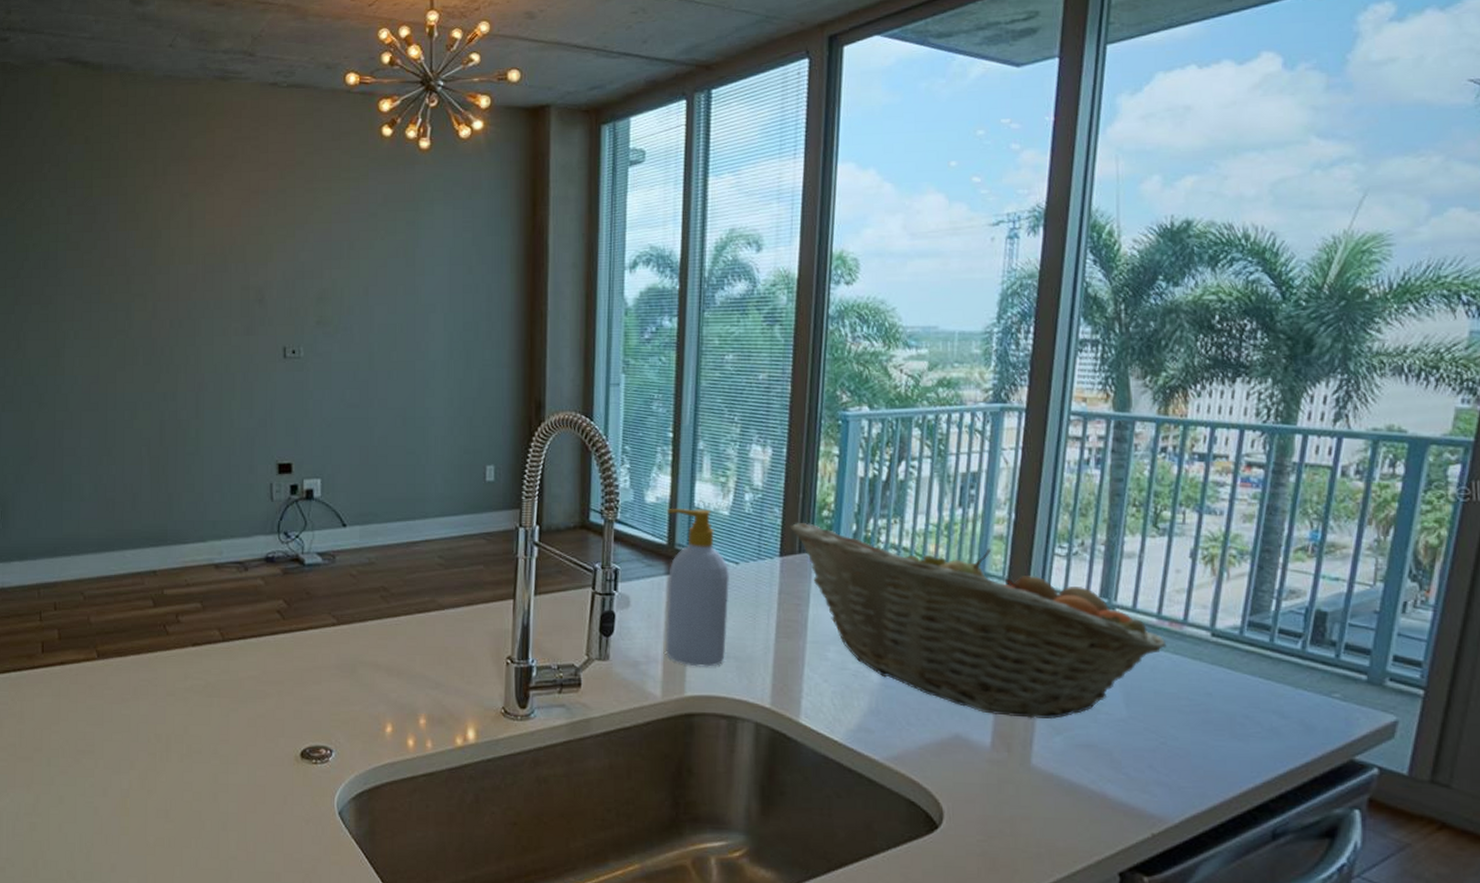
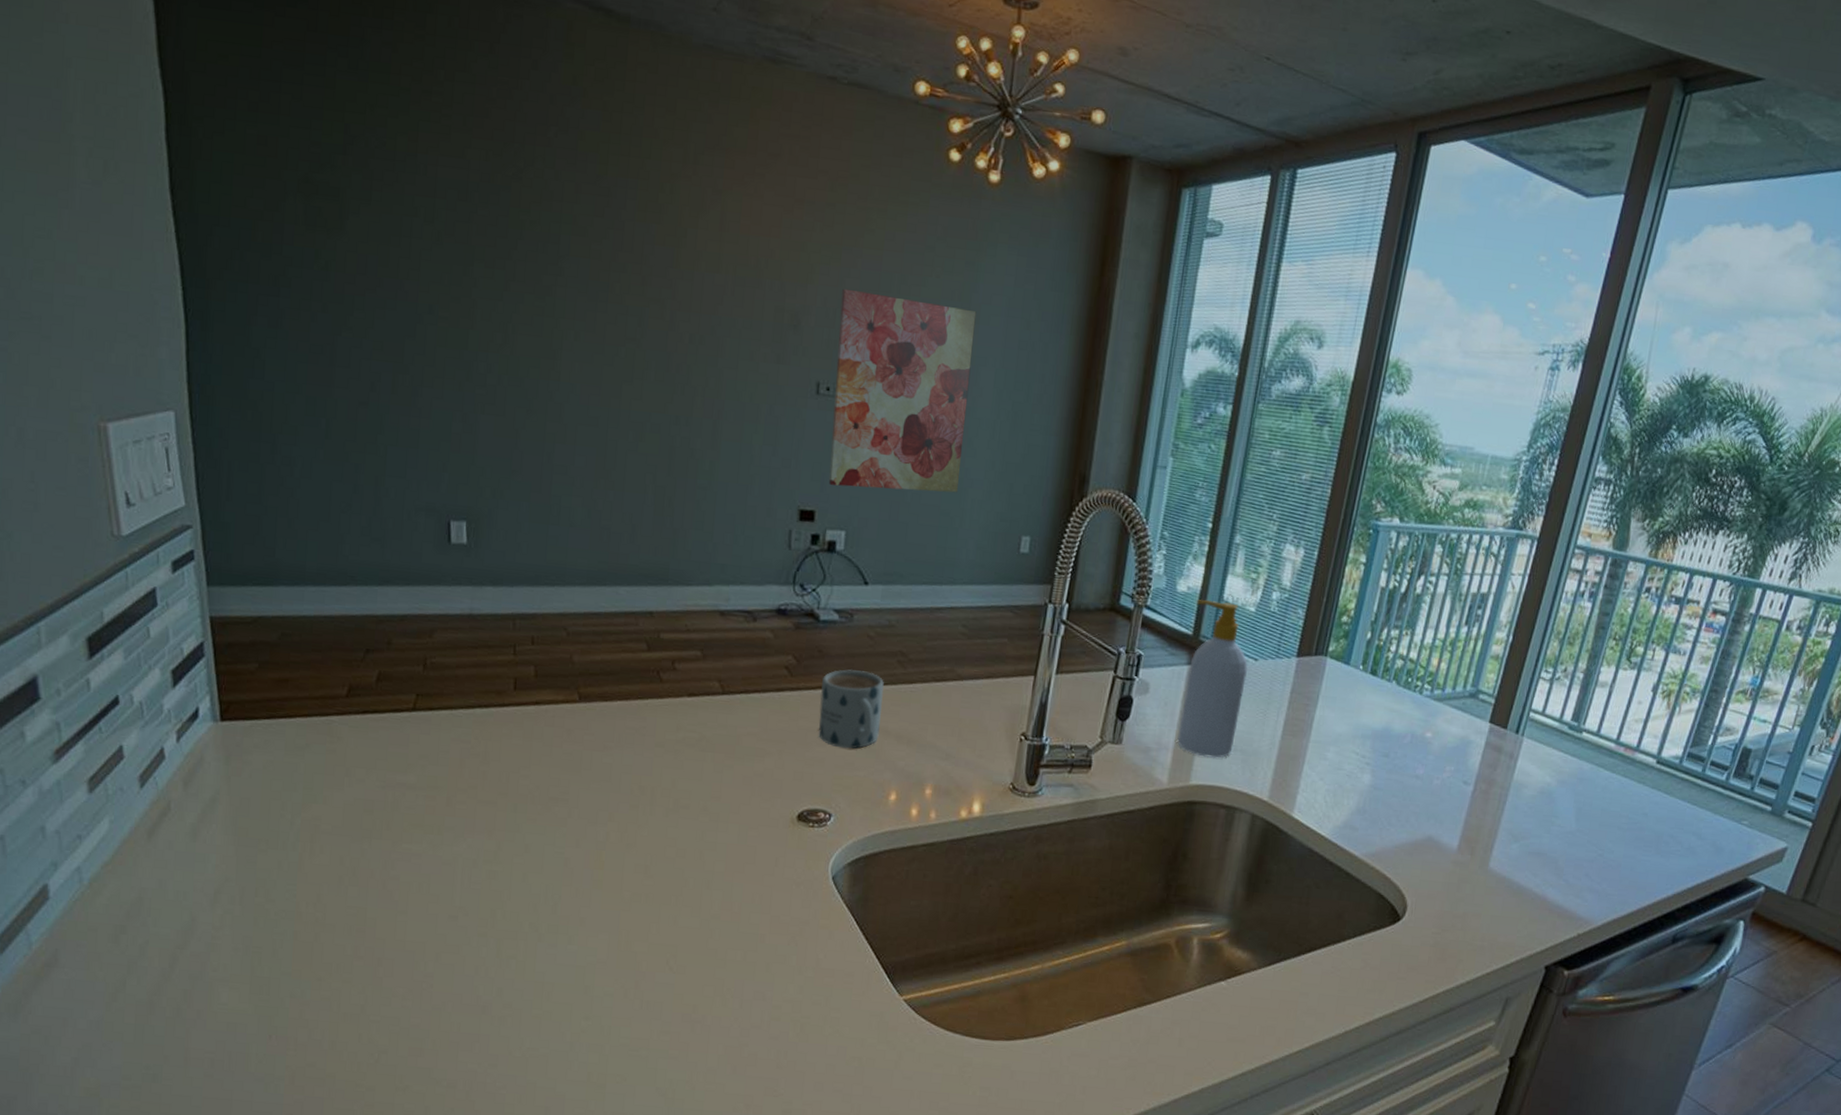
wall art: none [298,261,421,438] -> present [828,288,977,493]
mug: none [311,608,371,685] -> present [819,669,885,749]
fruit basket: present [789,523,1167,719] -> none [1310,626,1619,828]

